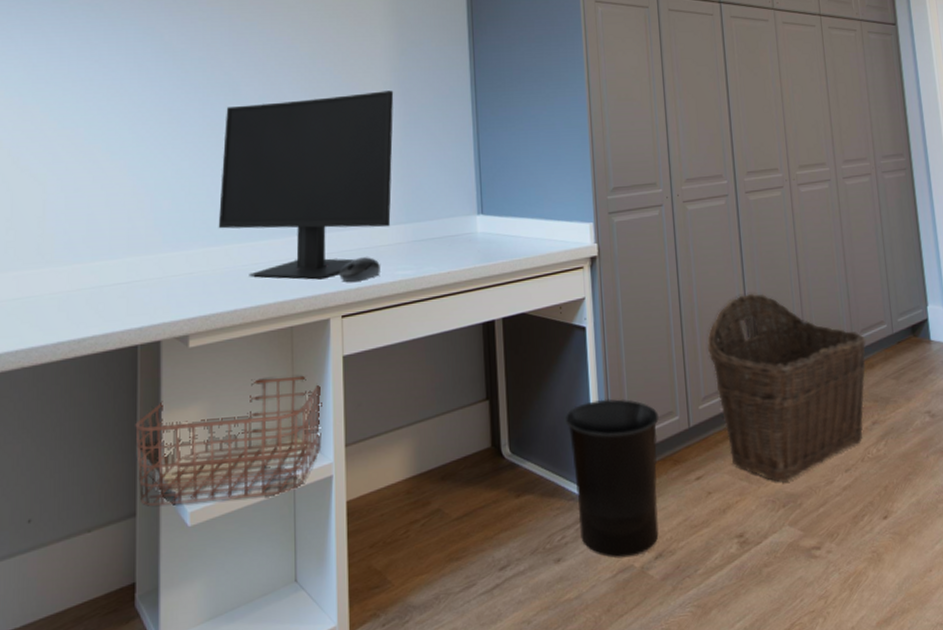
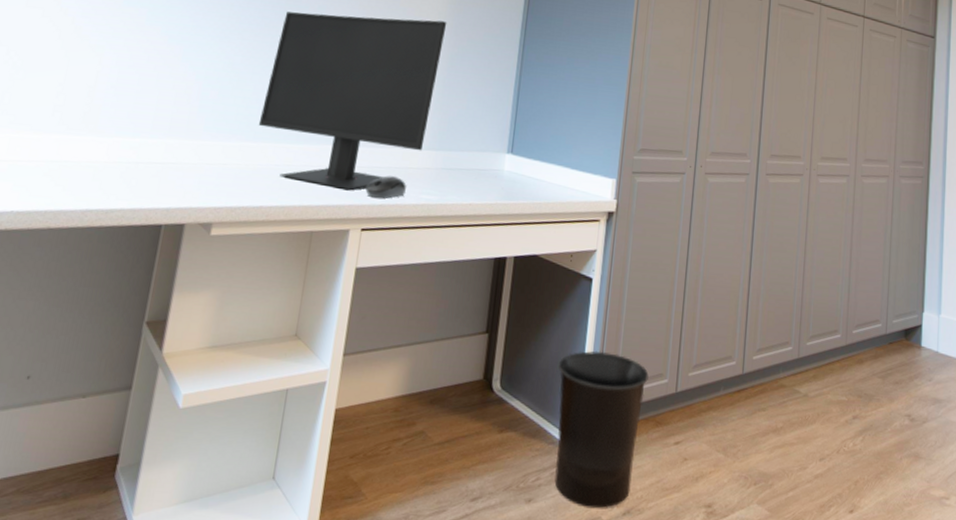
basket: present [135,376,322,507] -> none [138,277,330,391]
wicker basket: present [707,293,867,482] -> none [706,272,859,460]

